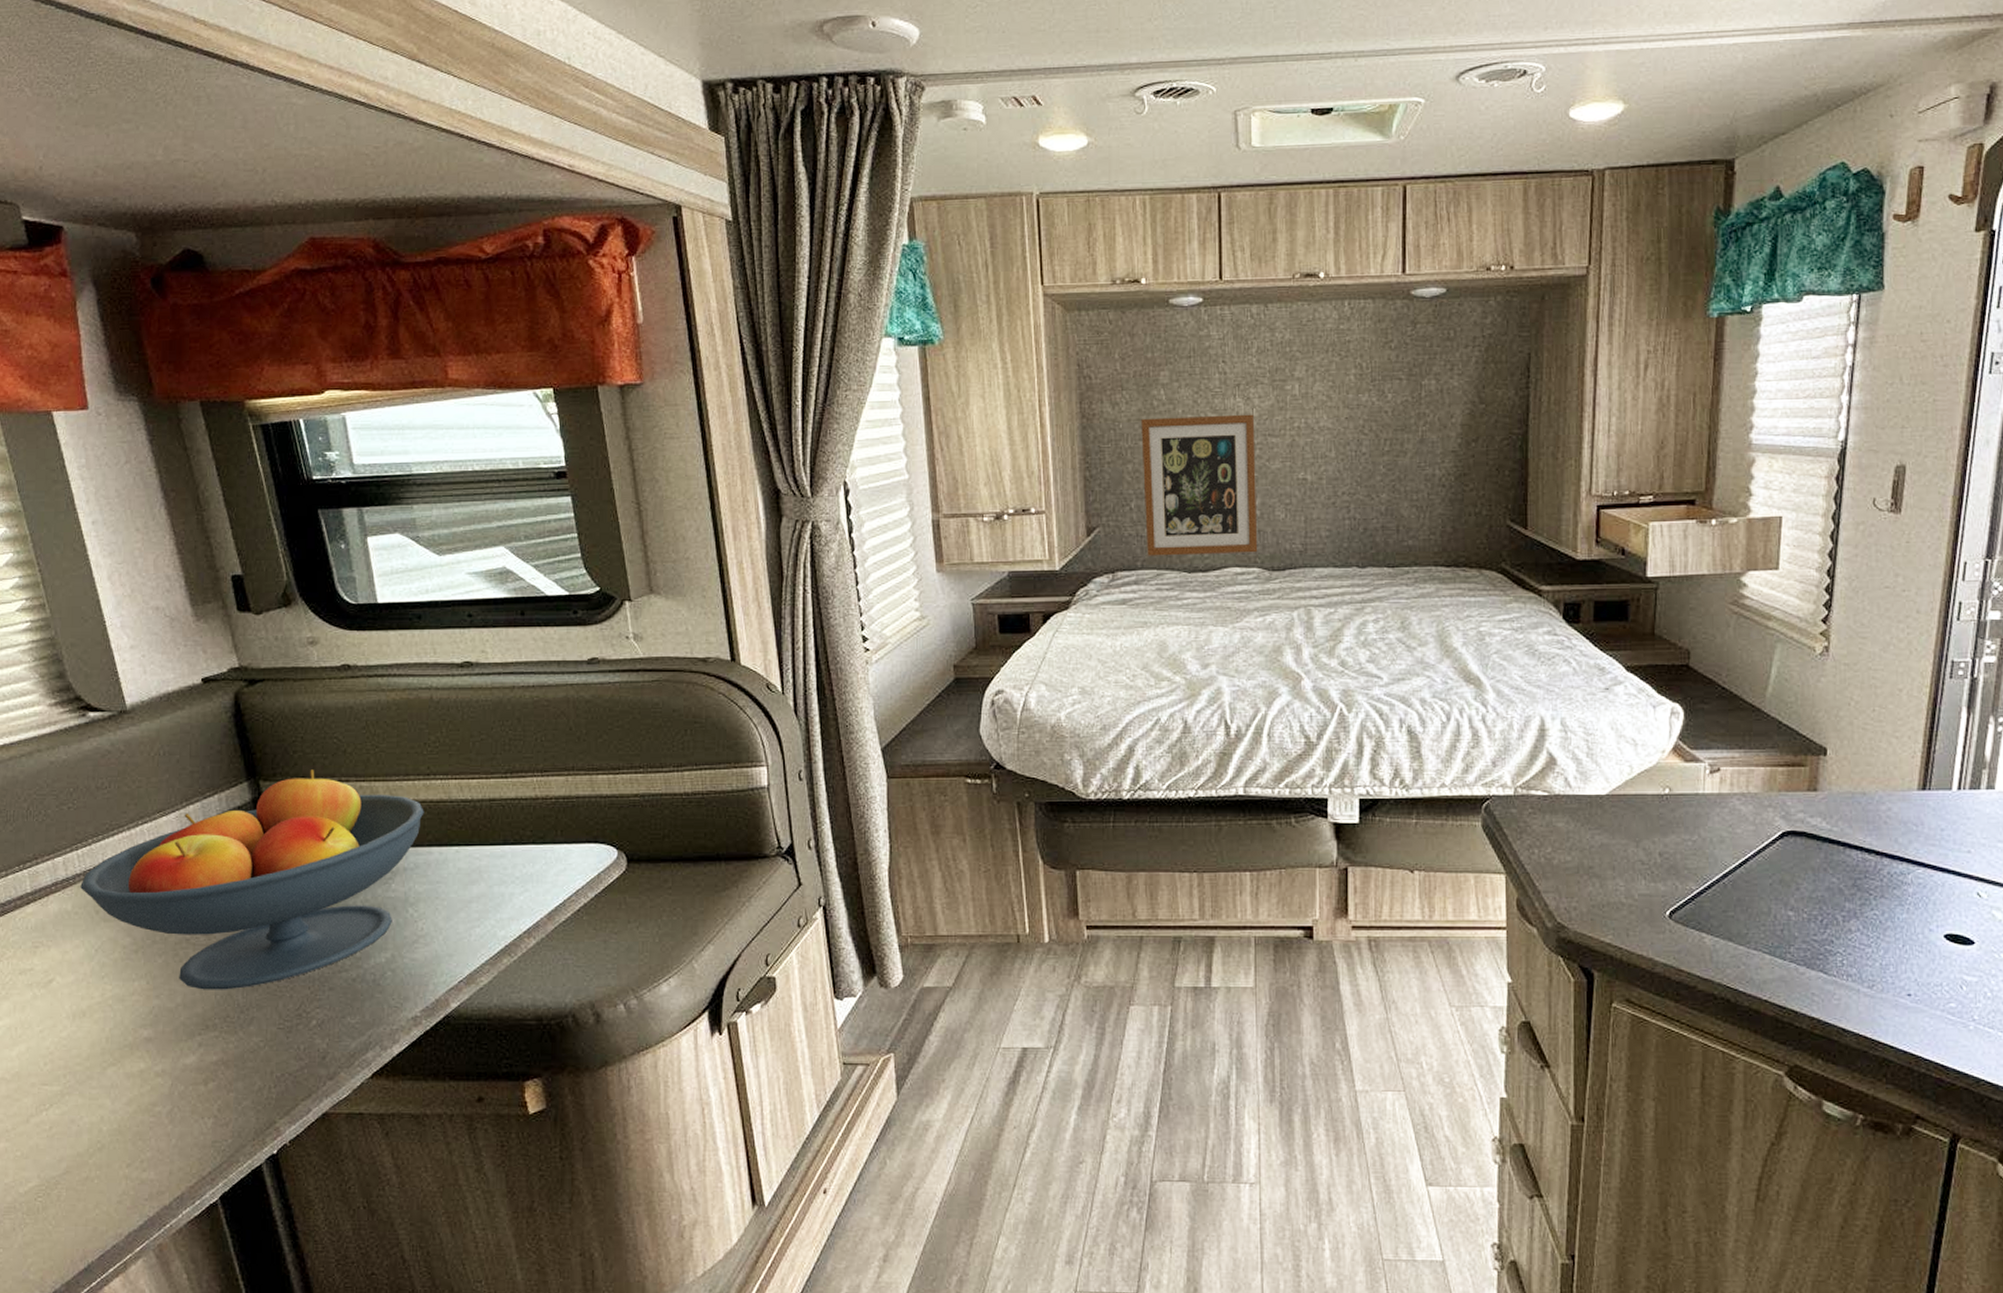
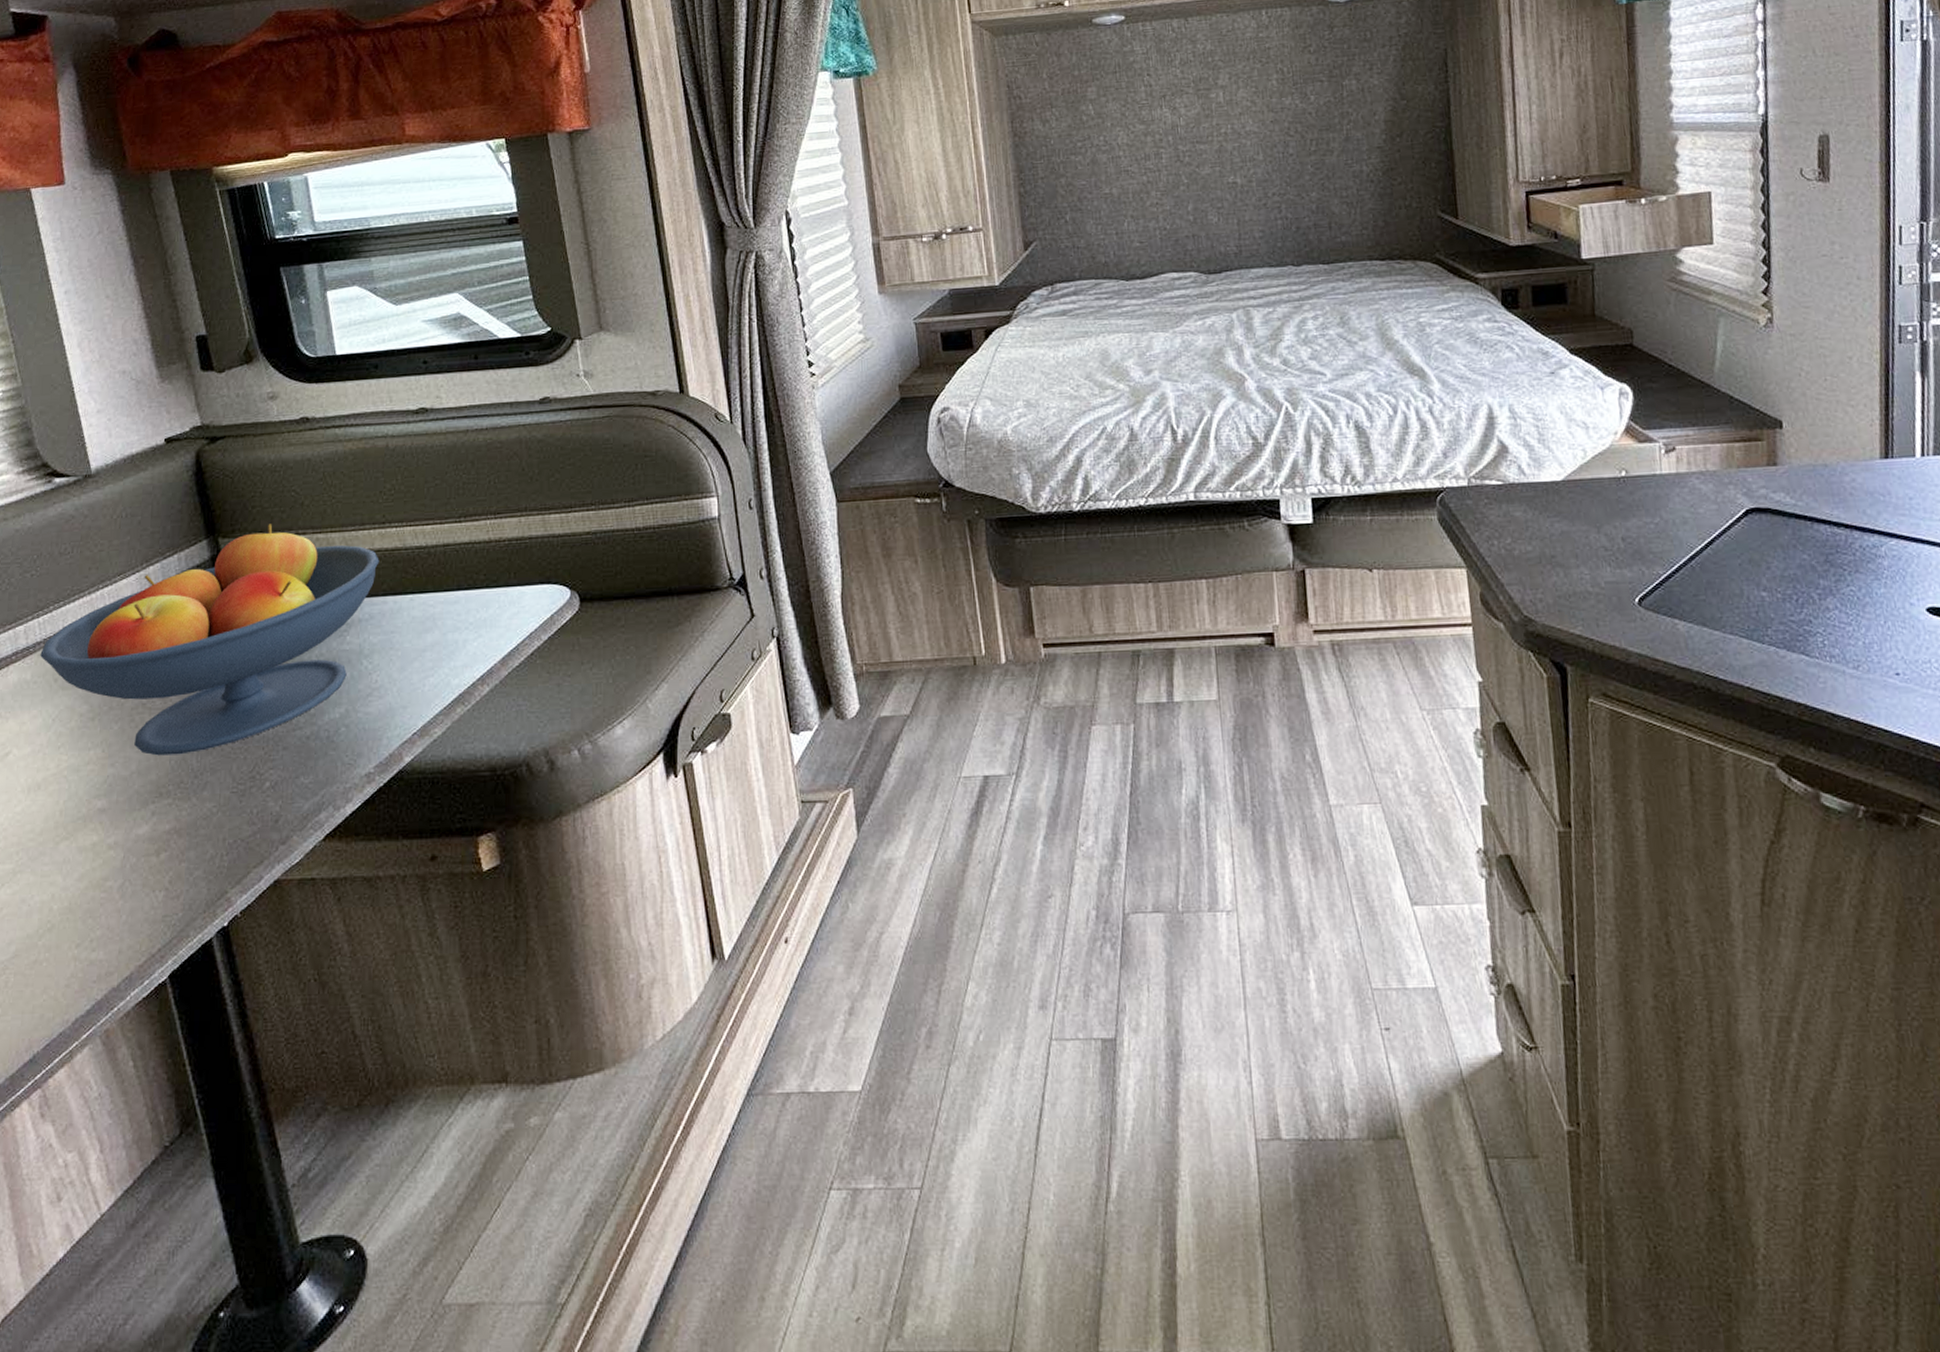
wall art: present [1141,414,1258,556] -> none [1072,123,1194,267]

